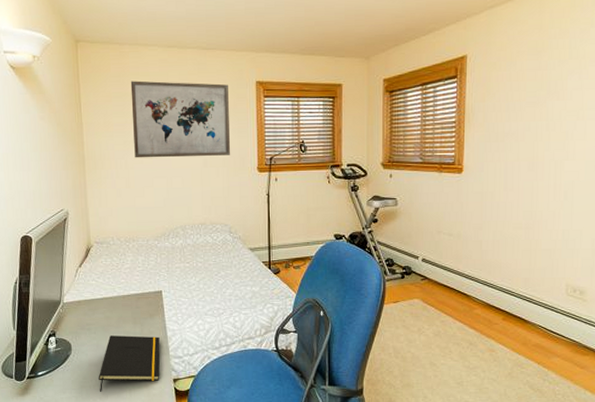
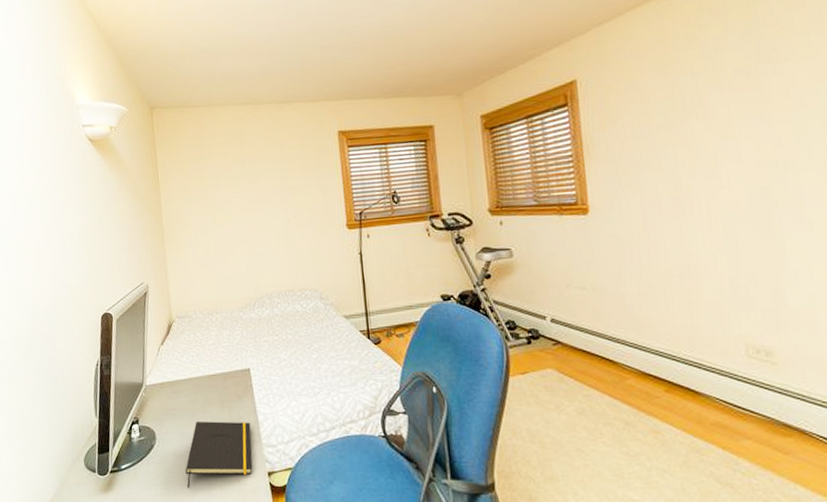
wall art: present [130,80,231,158] -> none [206,137,316,224]

